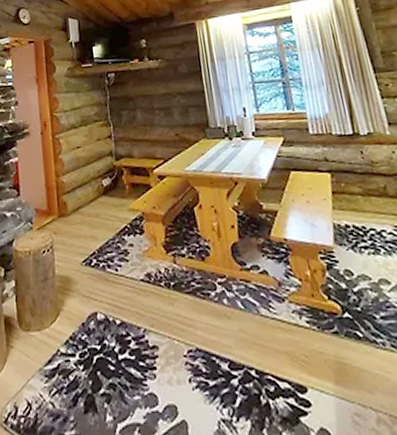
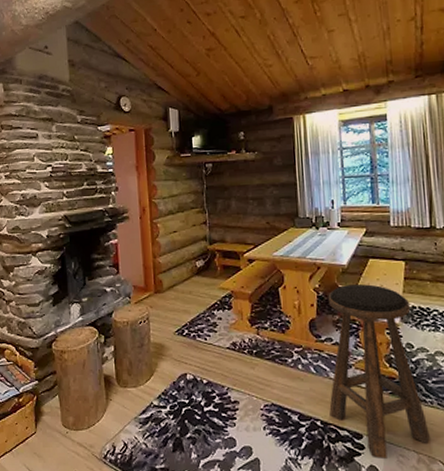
stool: none [249,200,388,419] -> present [328,283,430,459]

